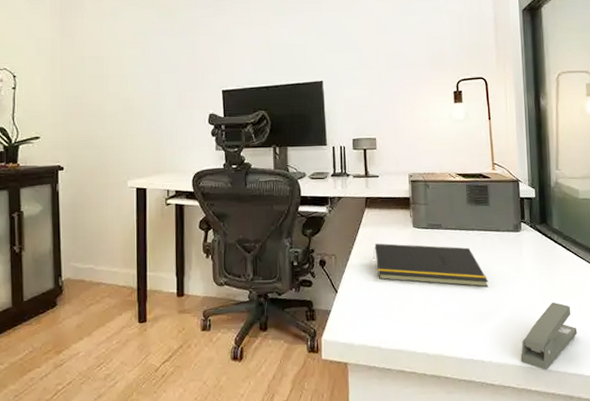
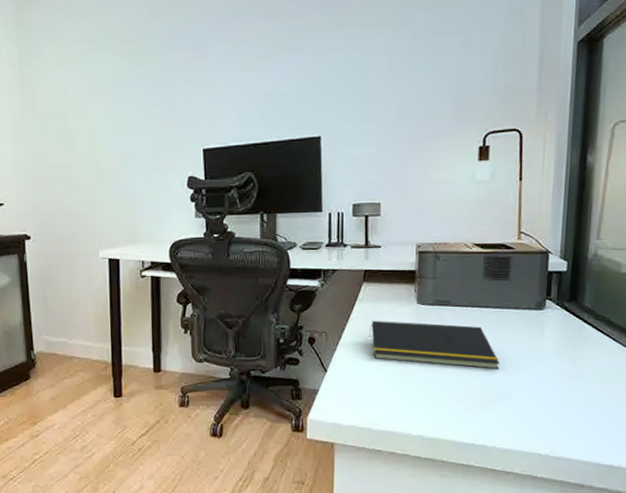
stapler: present [520,302,578,371] -> none [528,387,599,458]

